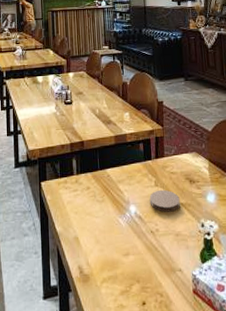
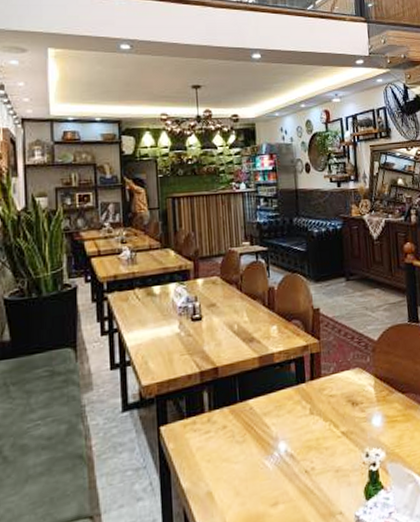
coaster: present [149,189,180,212] -> none [303,417,341,446]

